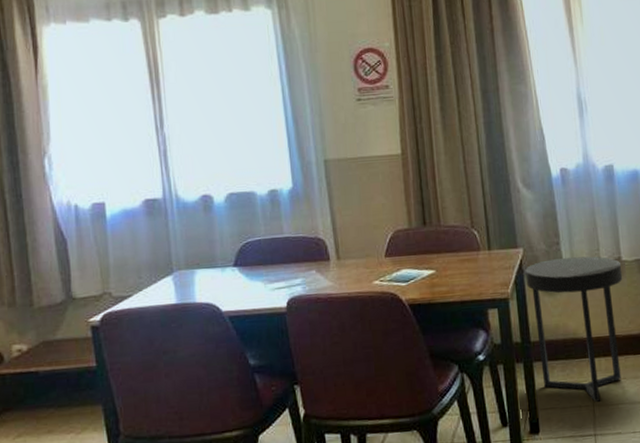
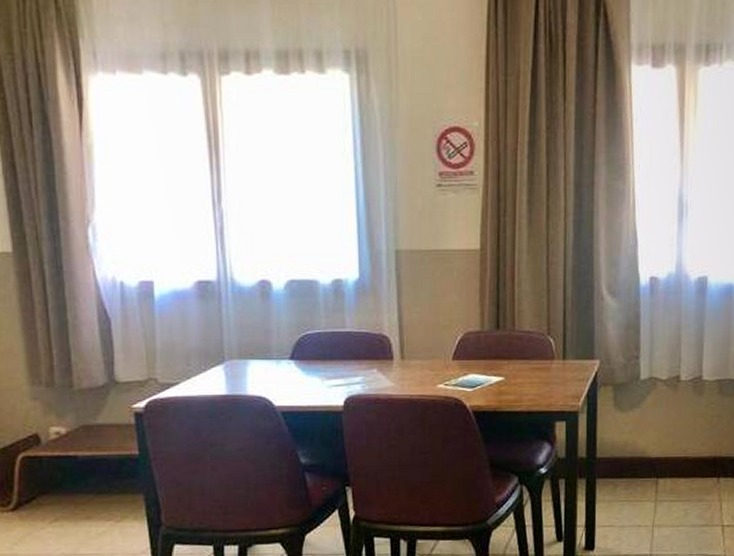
side table: present [525,256,623,402] -> none [599,372,702,522]

